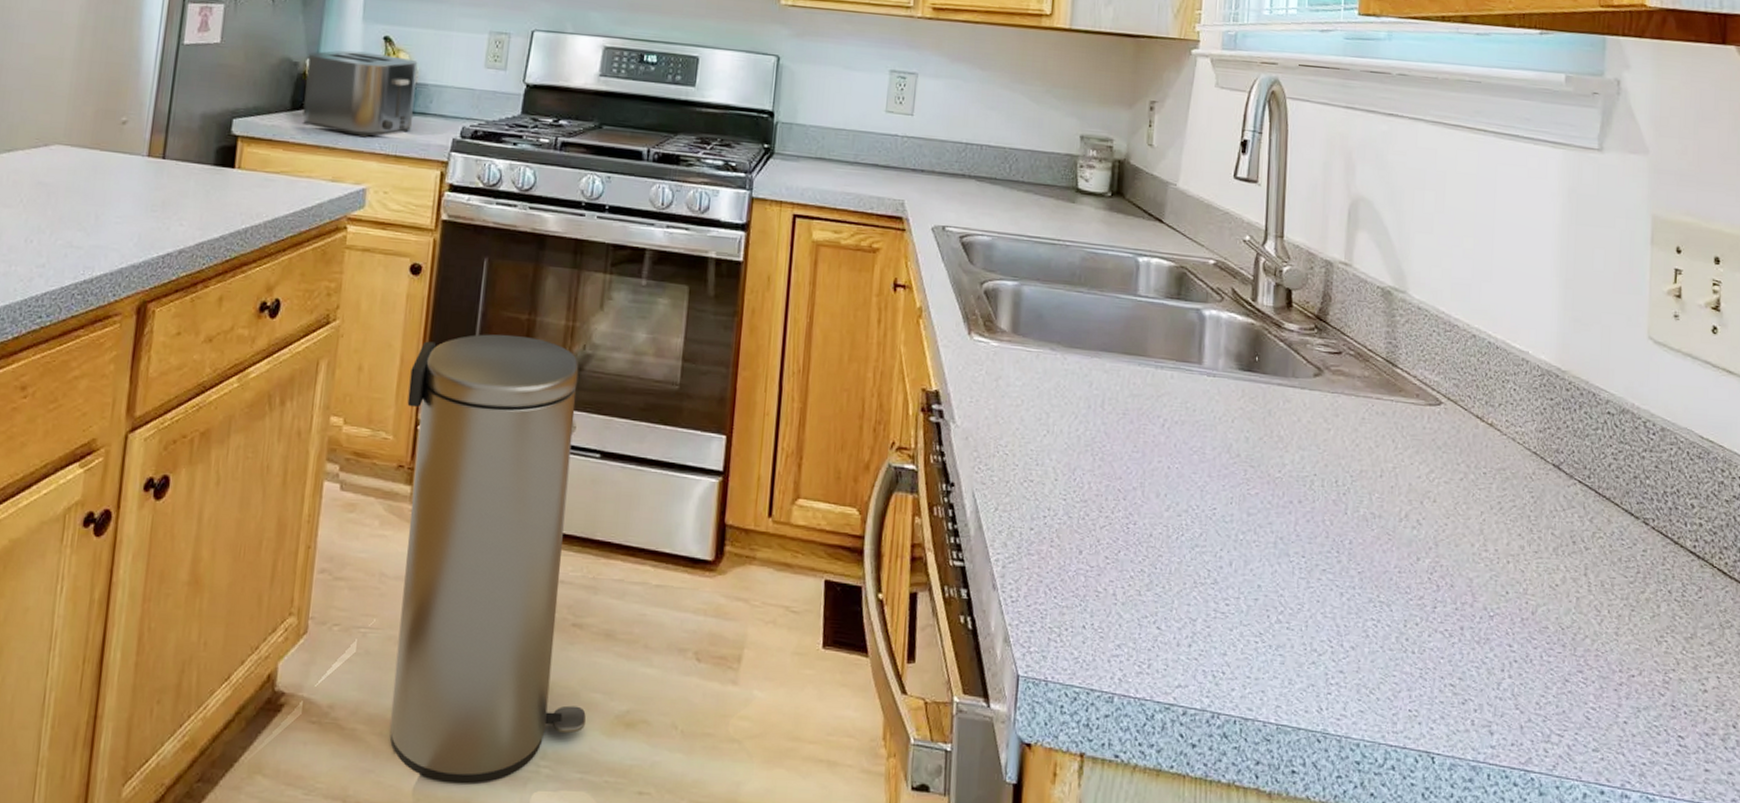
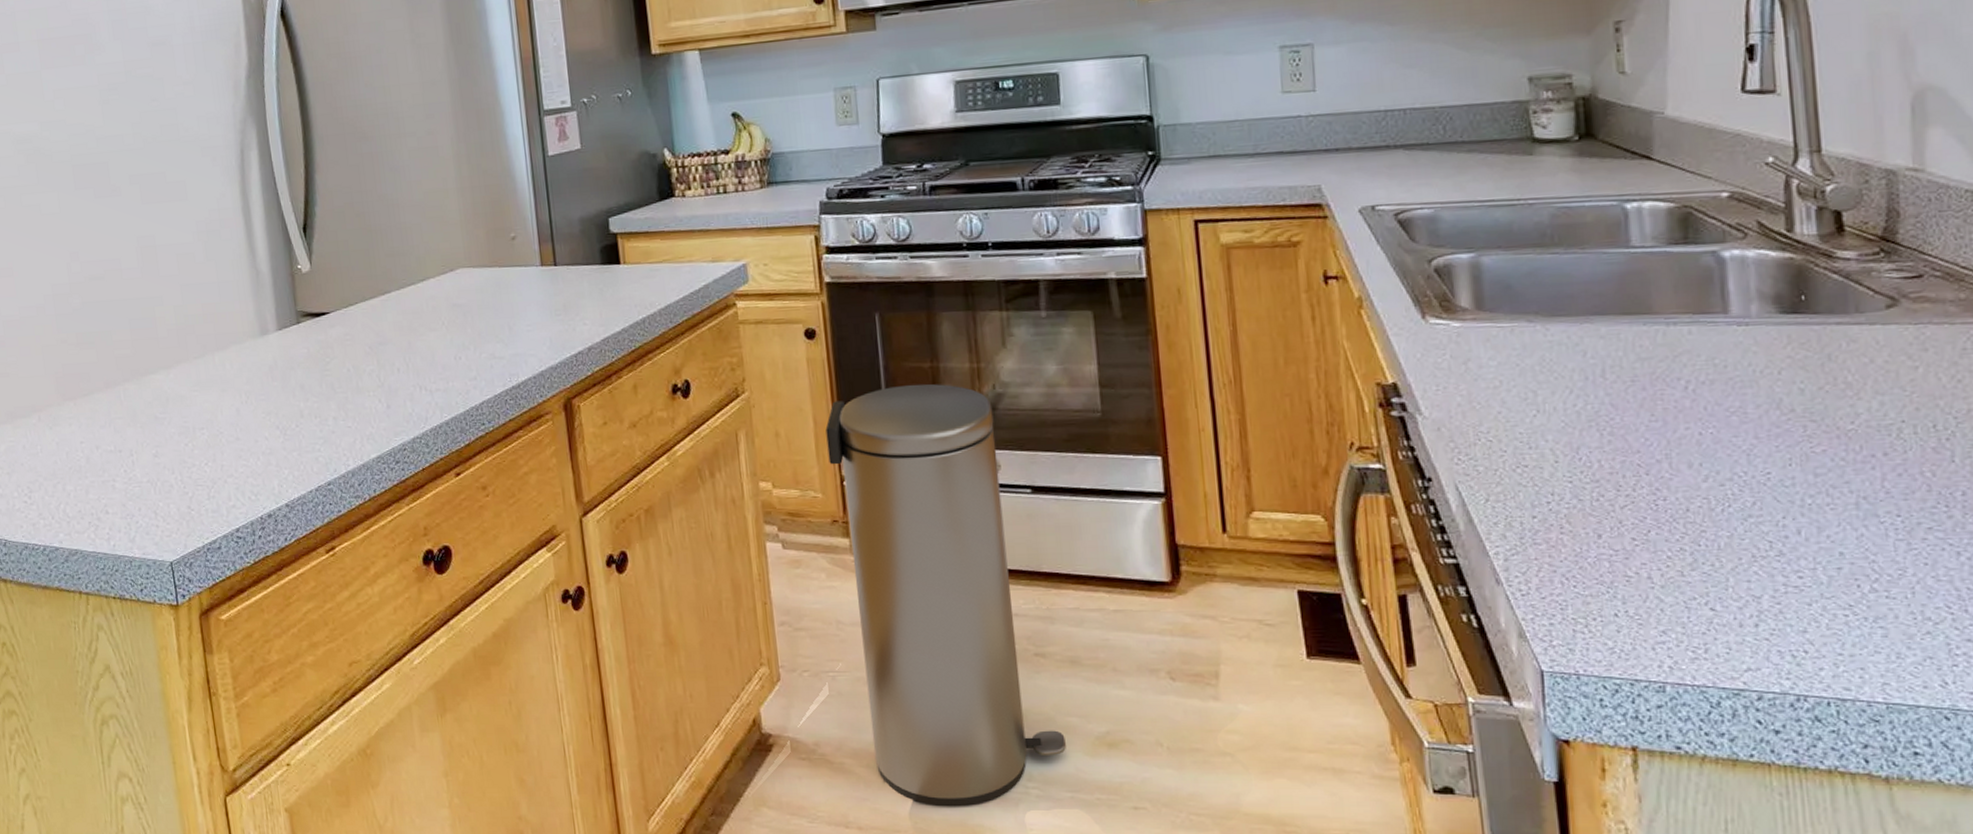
toaster: present [302,50,418,138] -> none [664,130,778,215]

